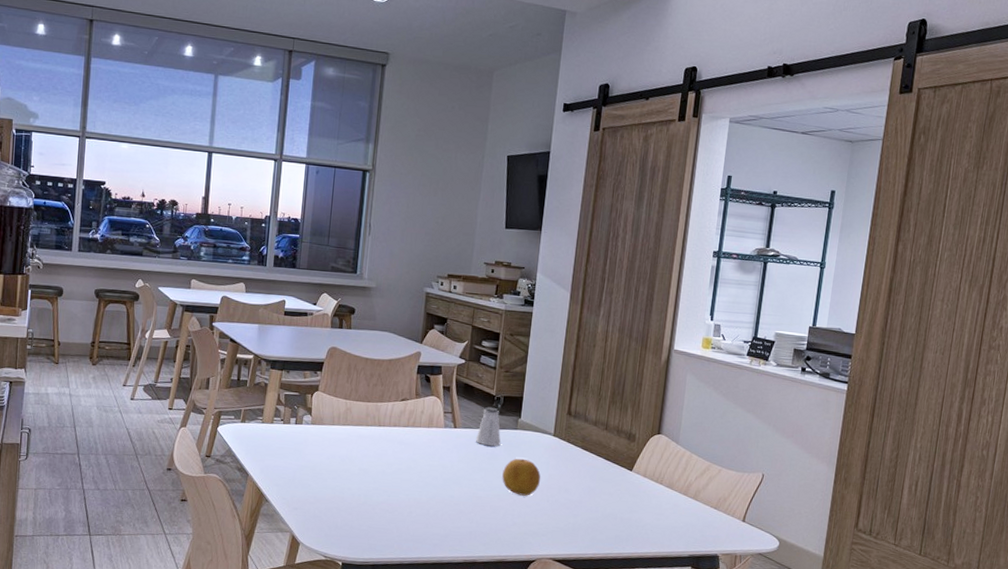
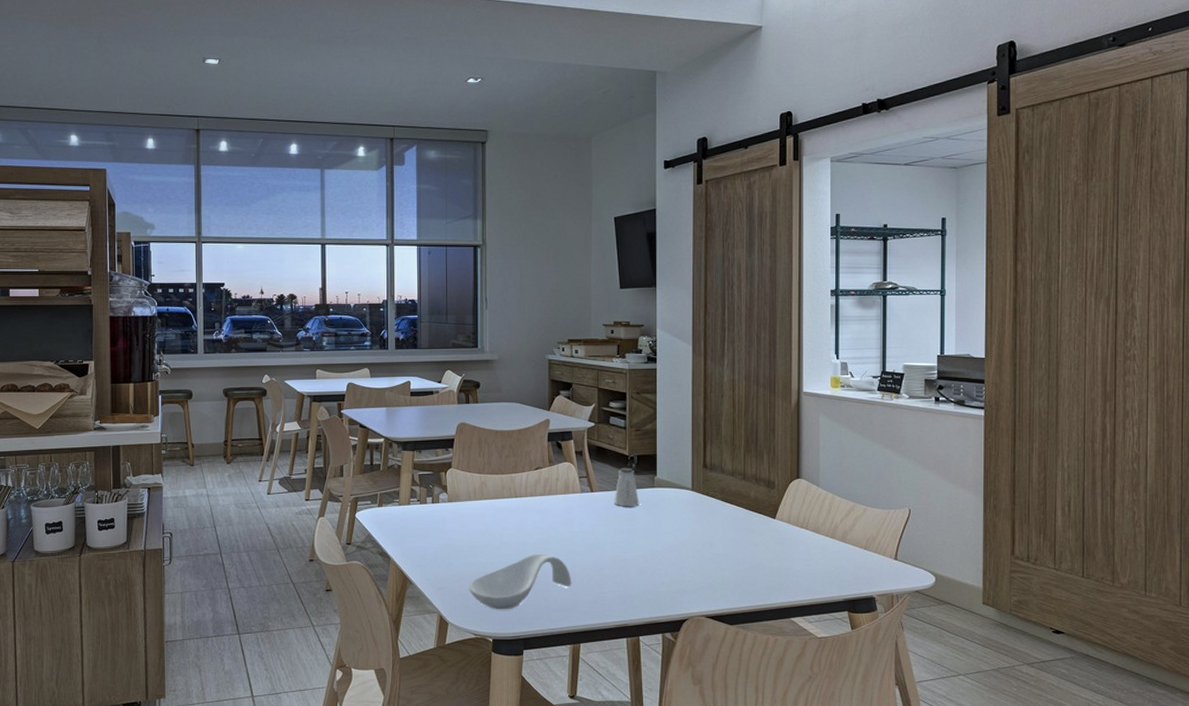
spoon rest: none [323,483,426,536] -> present [469,553,572,610]
fruit: present [502,458,541,496] -> none [645,516,684,554]

